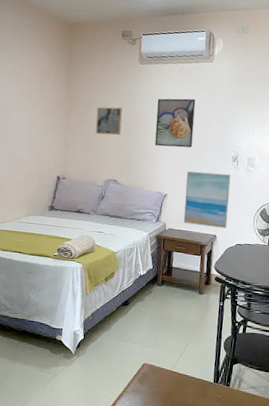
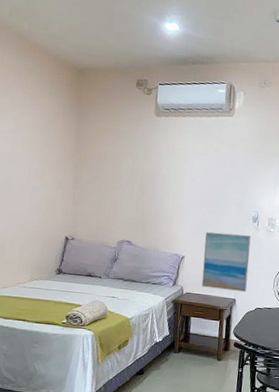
wall art: present [95,107,123,136] -> none [107,161,137,193]
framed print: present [154,98,196,148] -> none [171,154,215,207]

